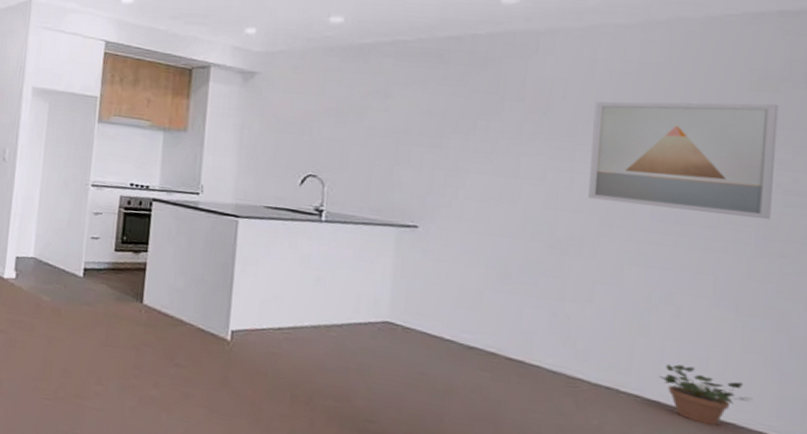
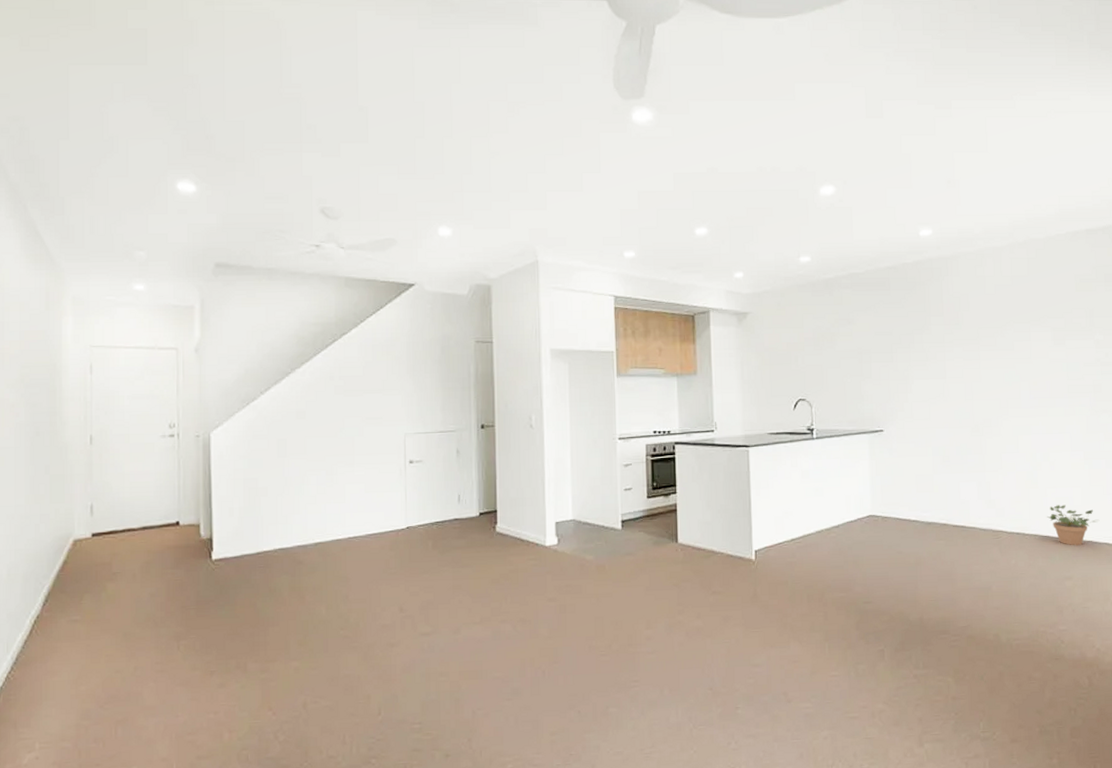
wall art: present [588,101,779,220] -> none [988,299,1096,388]

